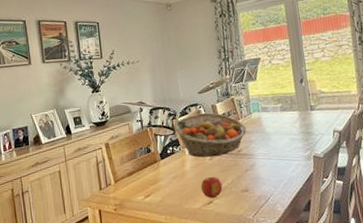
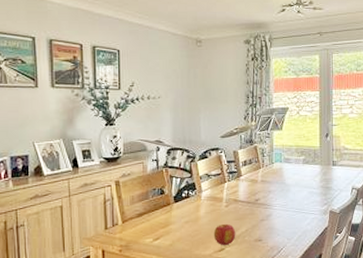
fruit basket: present [174,112,247,157] -> none [191,158,267,204]

